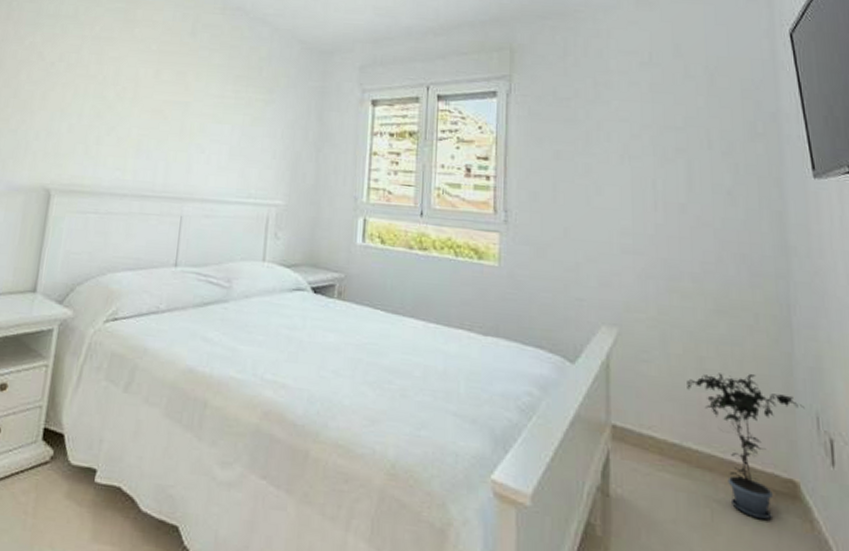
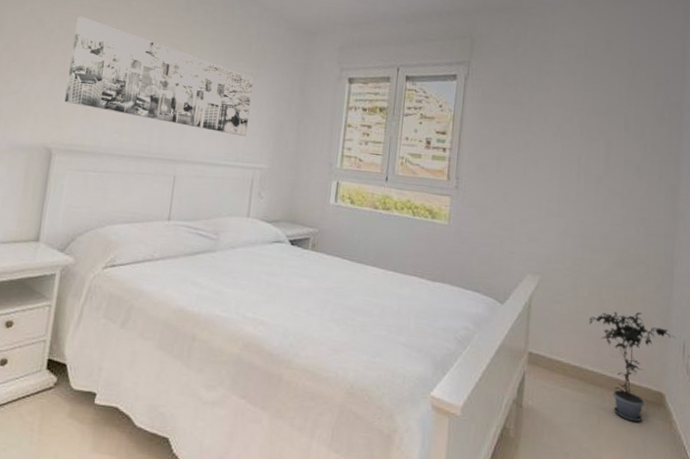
wall art: none [64,47,265,170] -> present [64,16,253,137]

